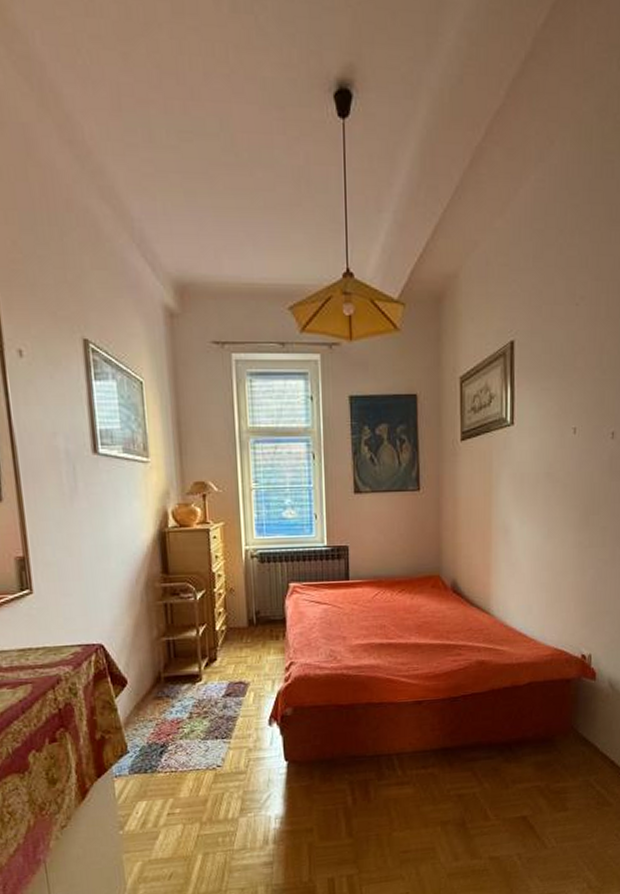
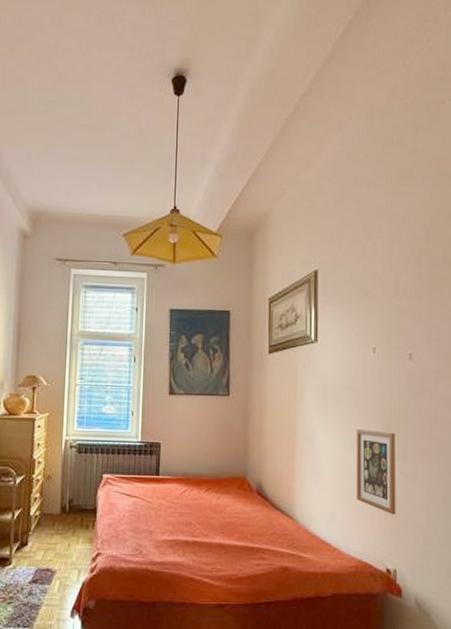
picture frame: none [553,517,595,603] -> present [356,428,396,515]

